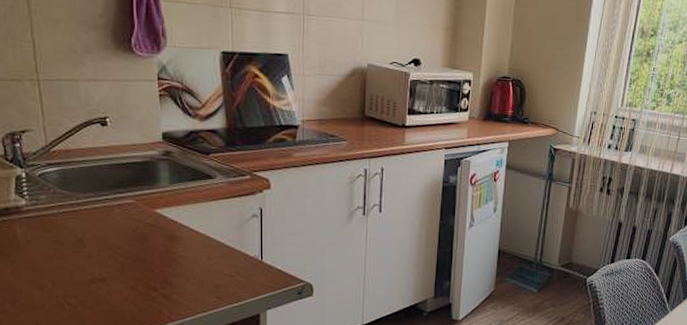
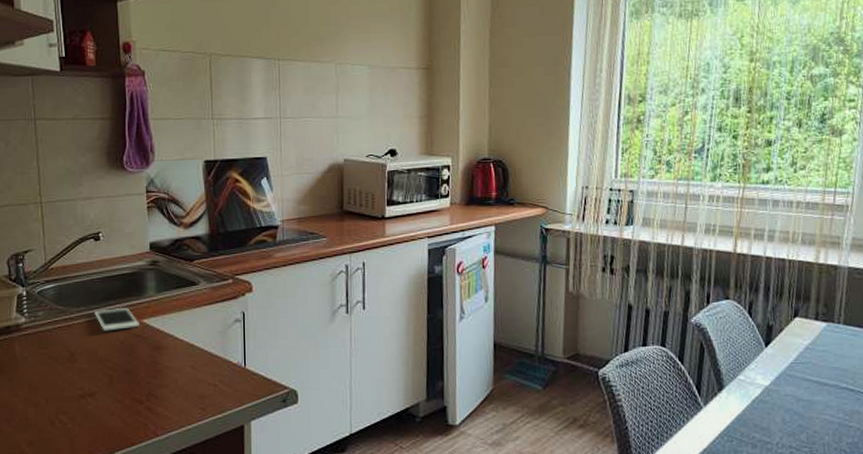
cell phone: none [103,195,152,219] -> present [94,307,139,332]

